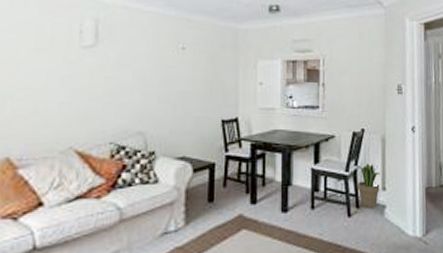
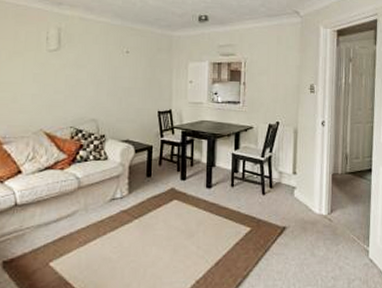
potted plant: present [356,163,380,208] -> none [271,150,291,189]

